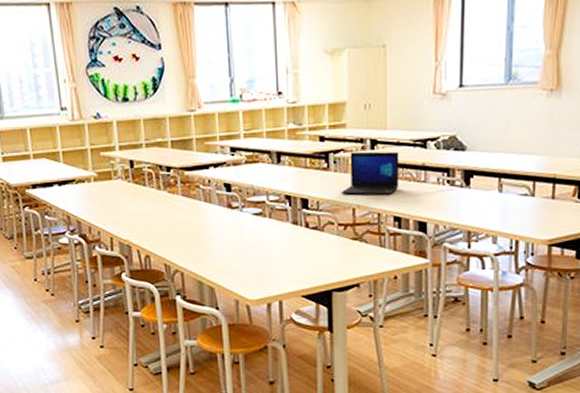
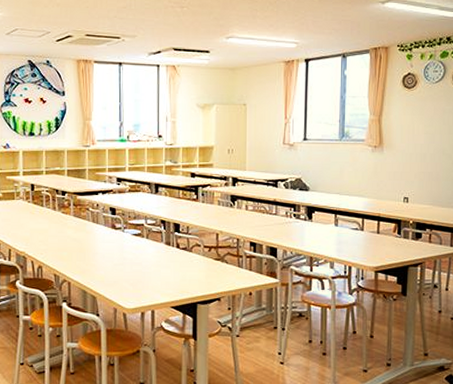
laptop: present [341,151,399,196] -> none [207,187,255,225]

